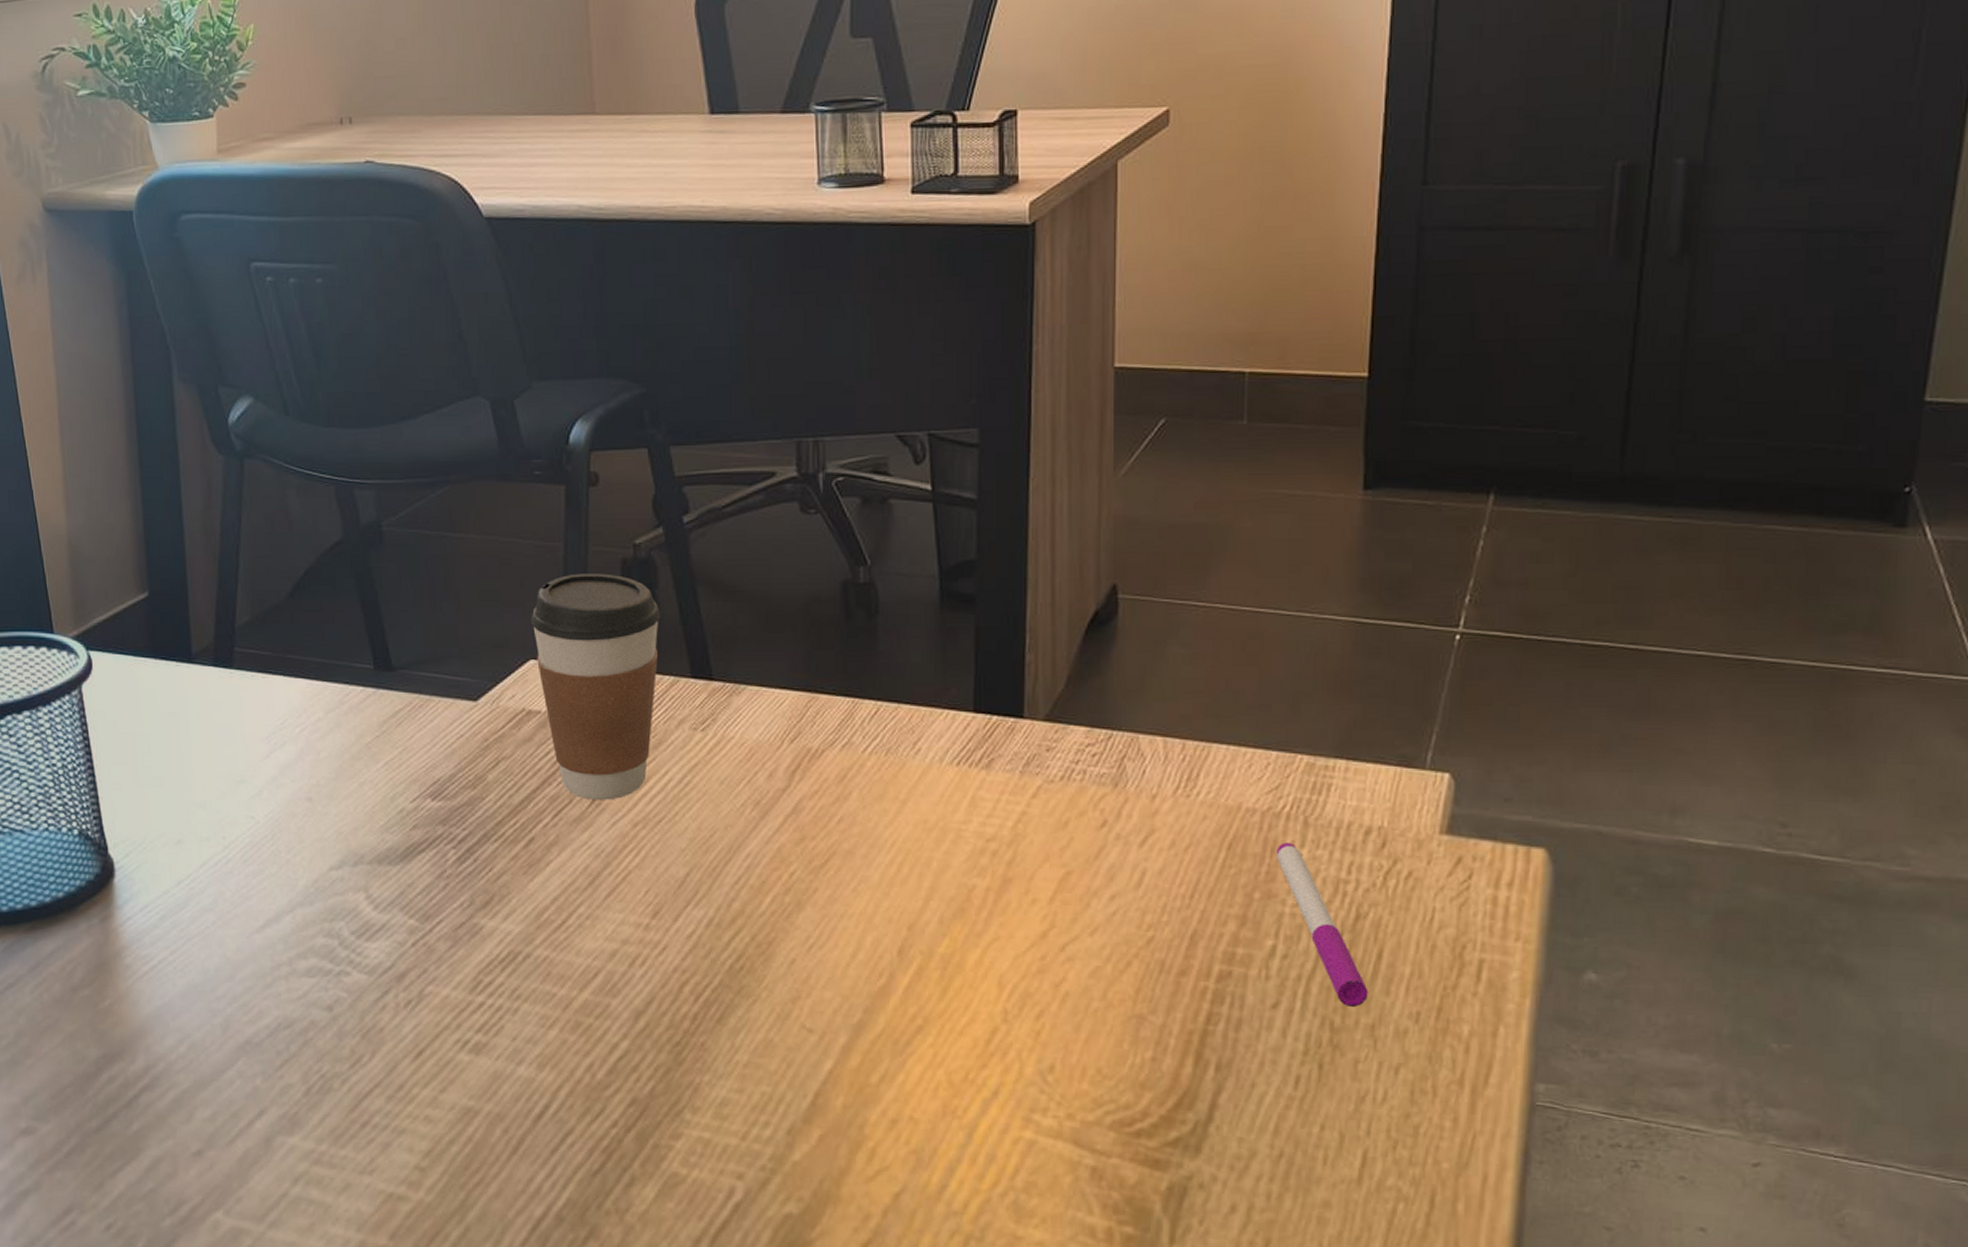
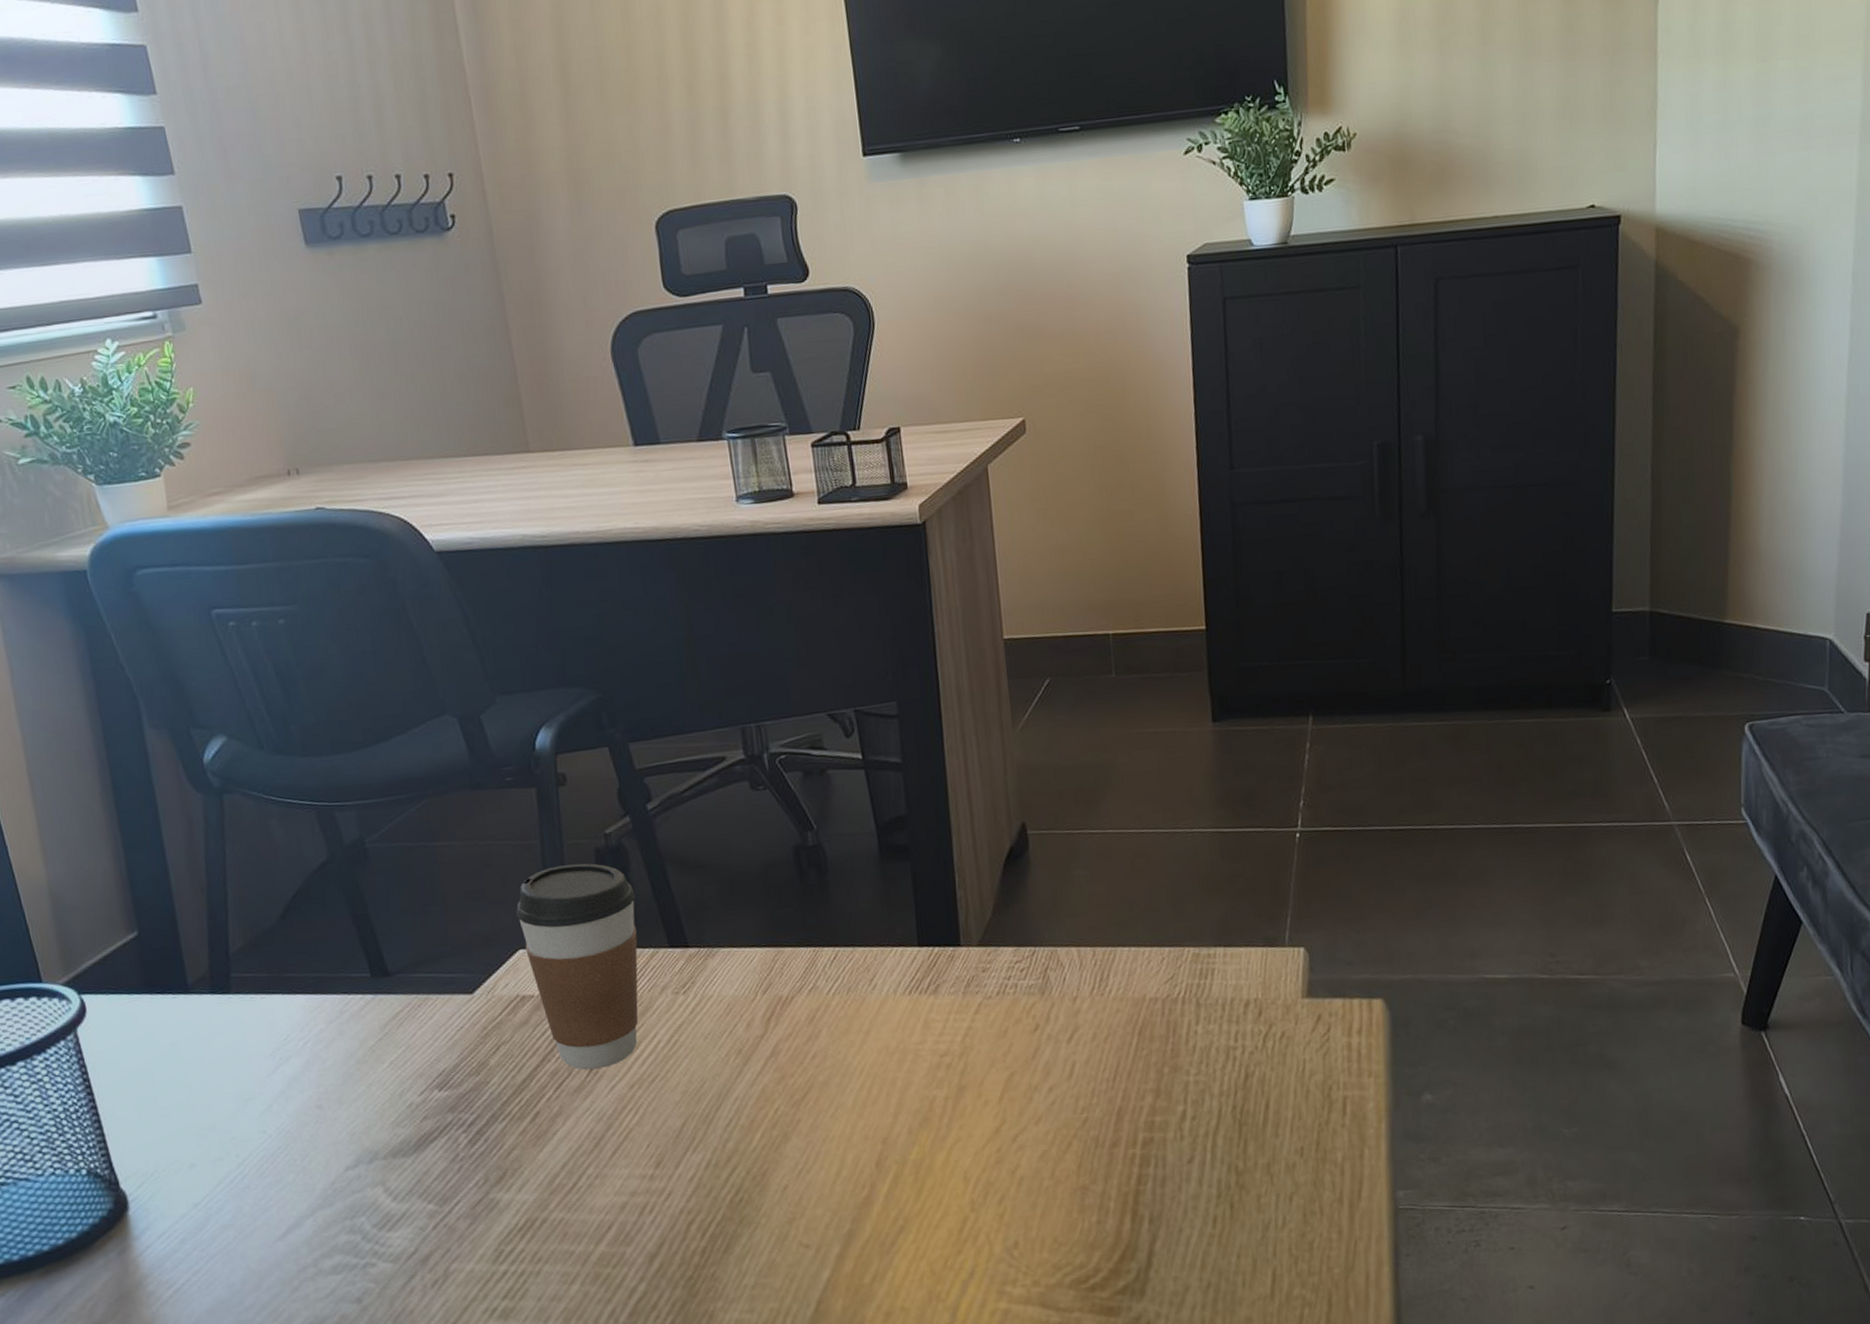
pen: present [1277,843,1369,1008] -> none [1178,1022,1262,1153]

